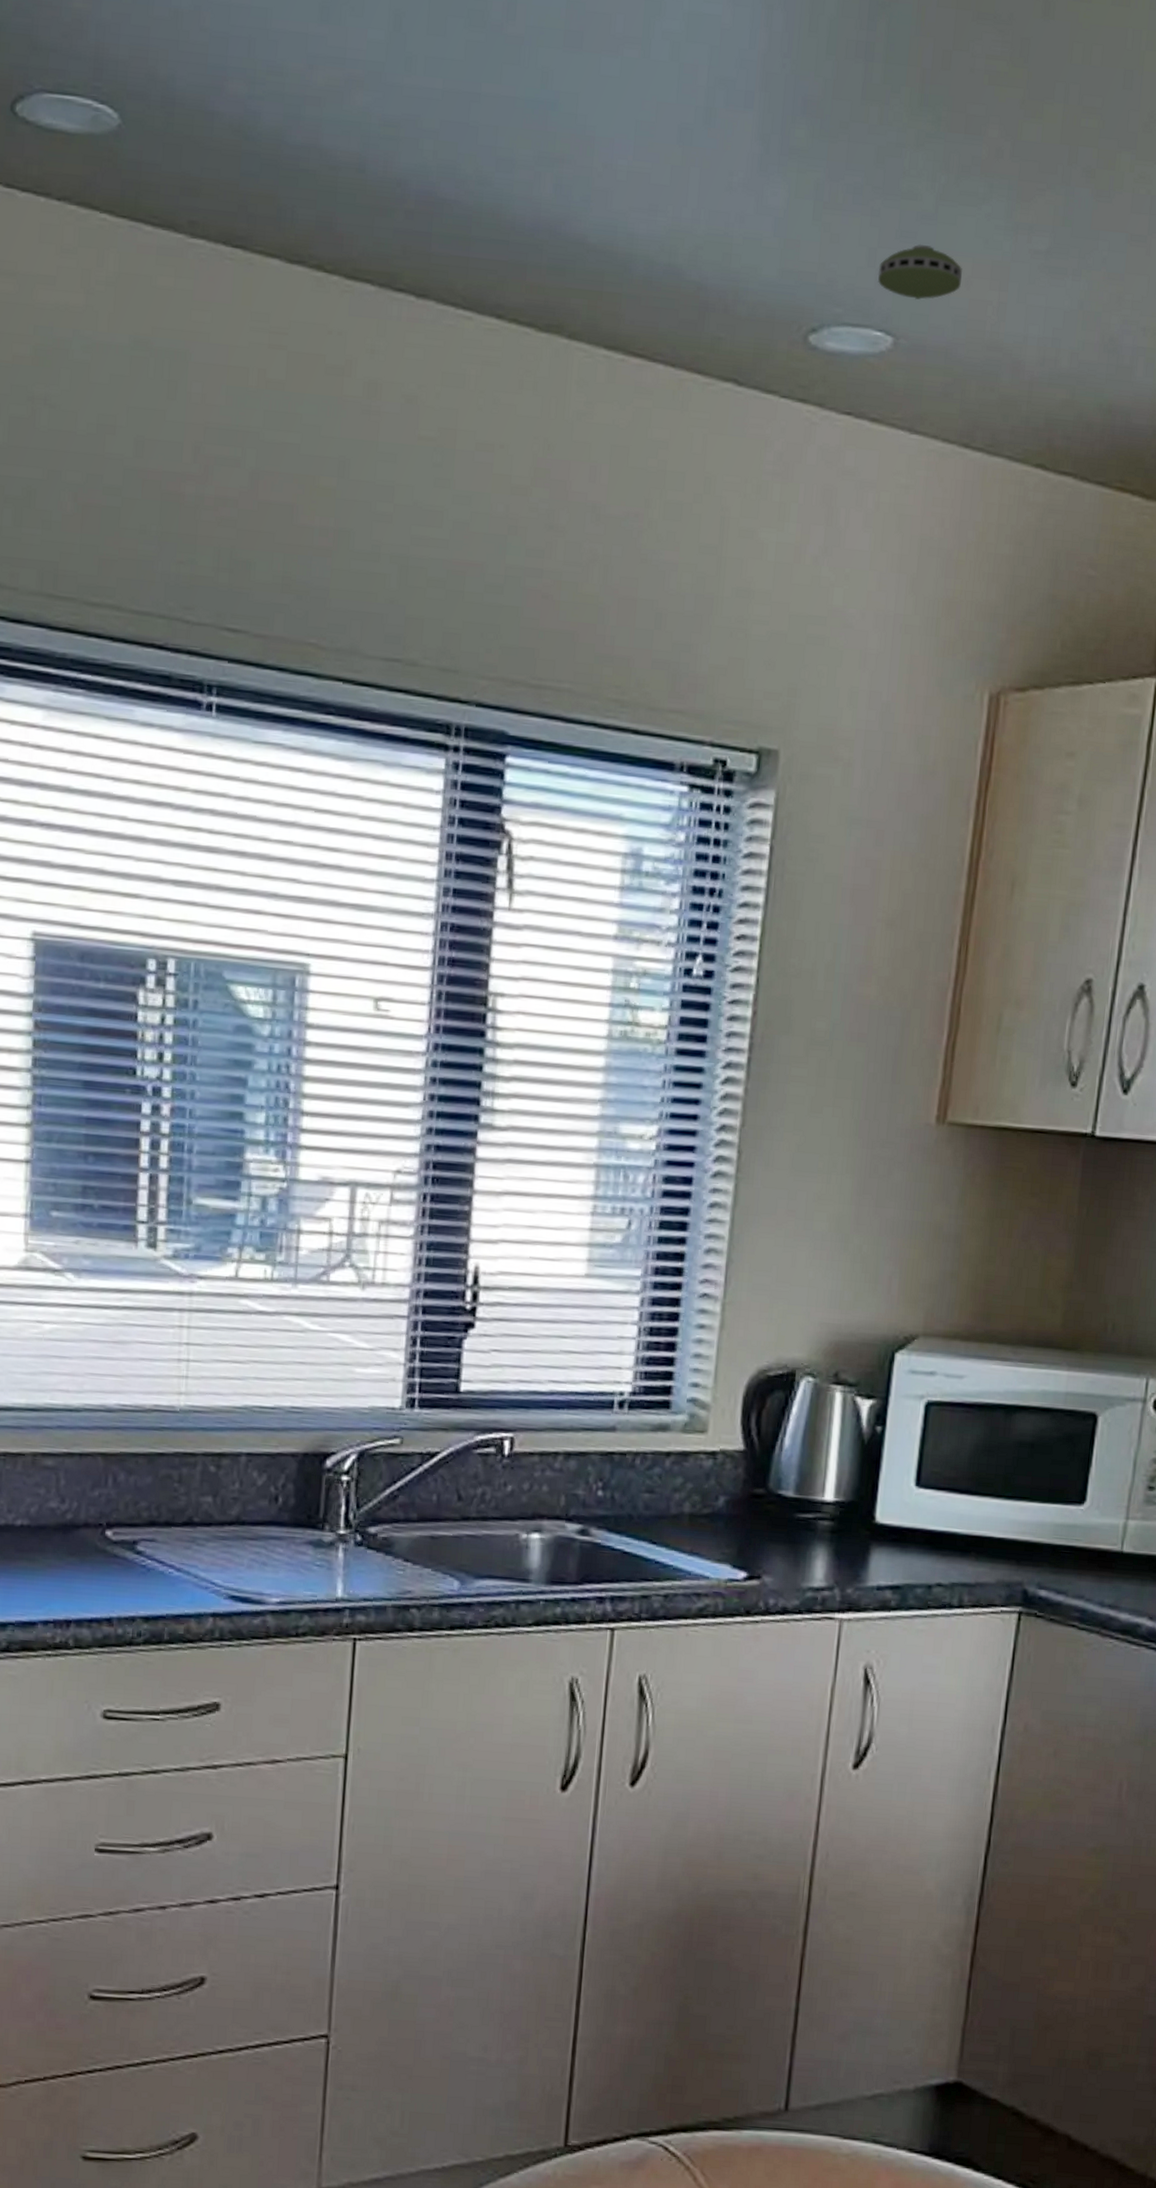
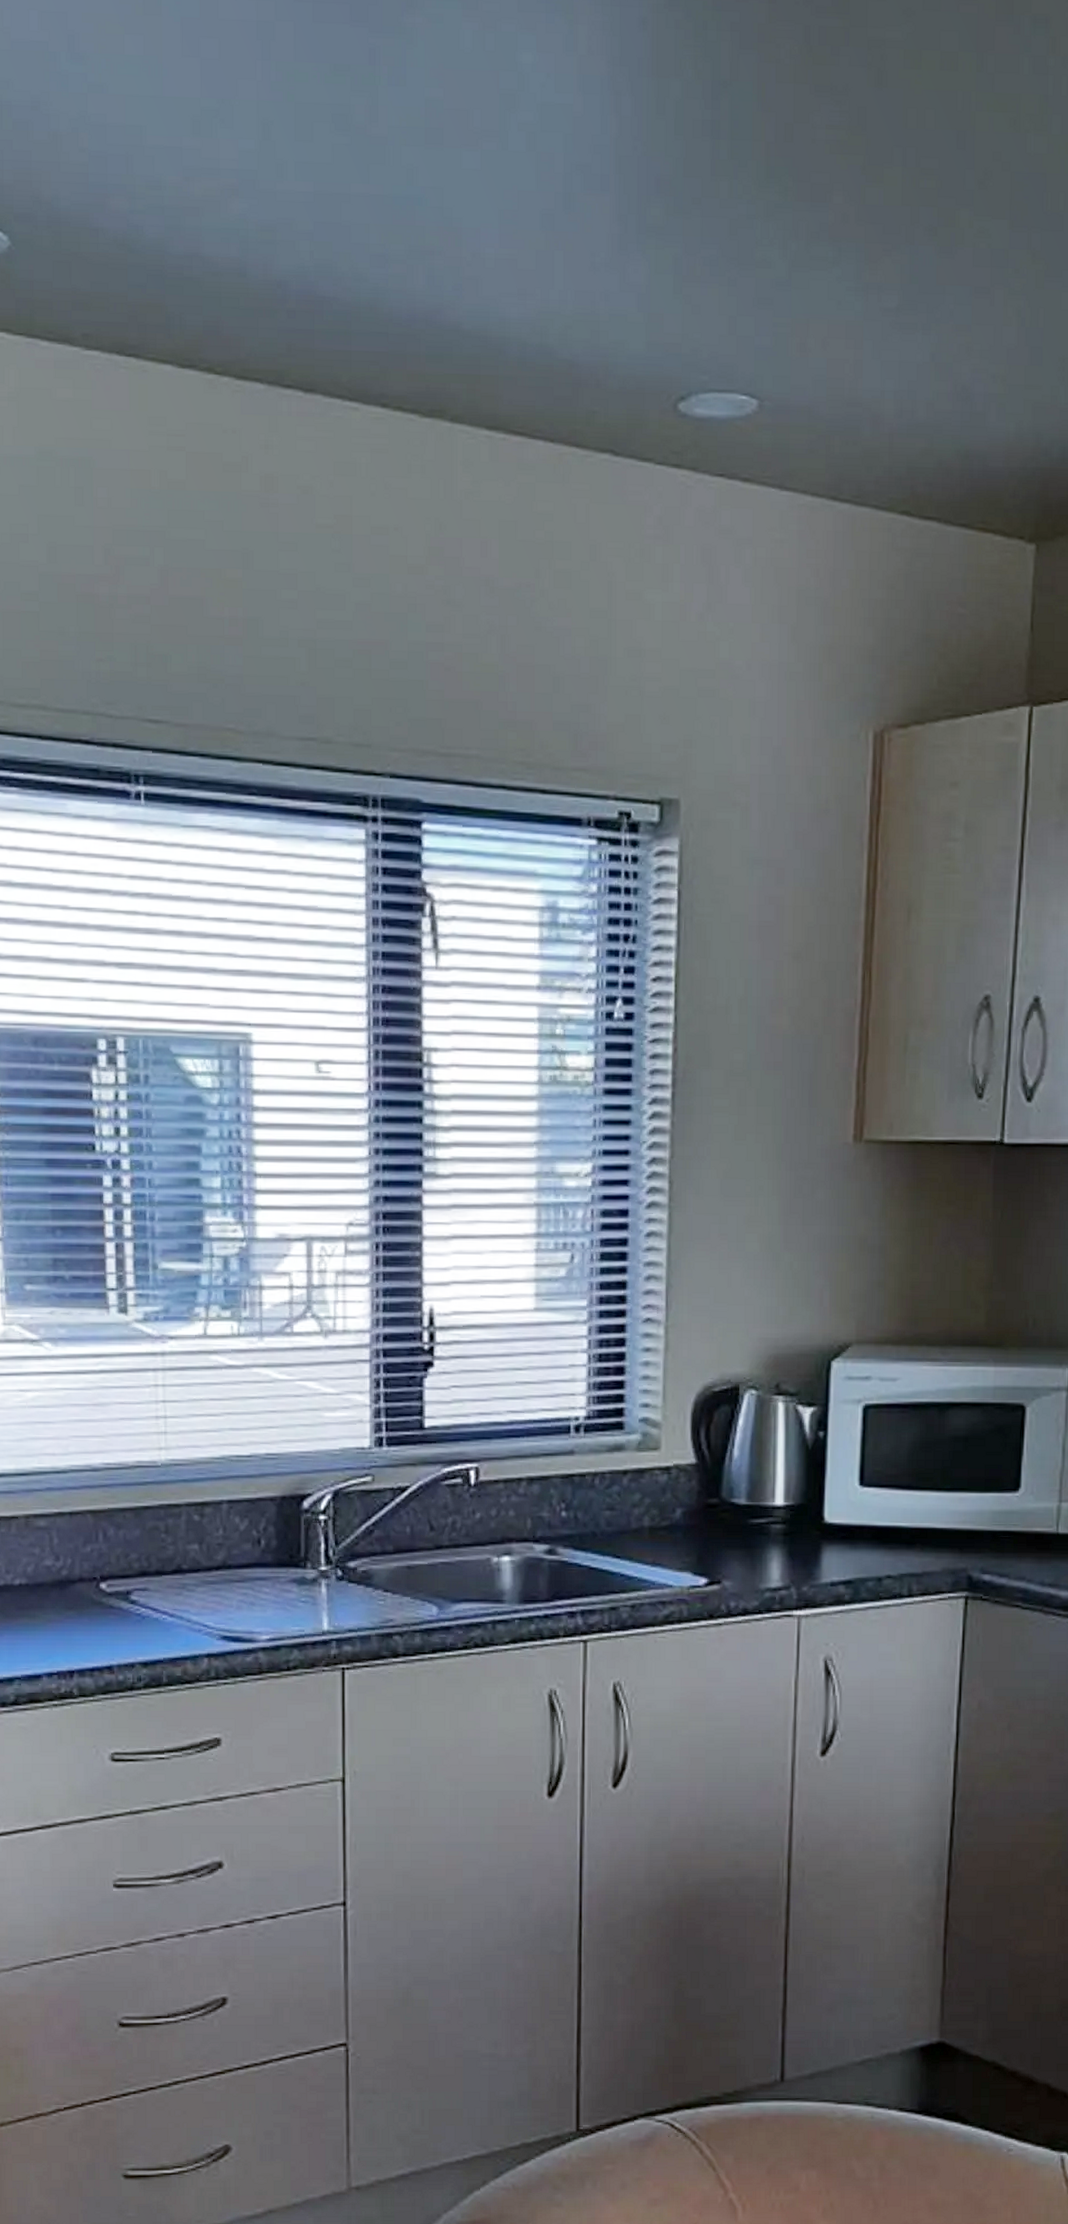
smoke detector: present [877,243,962,300] -> none [739,309,818,363]

